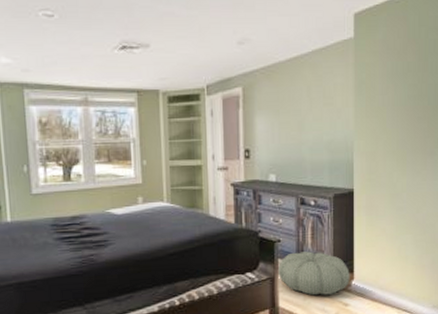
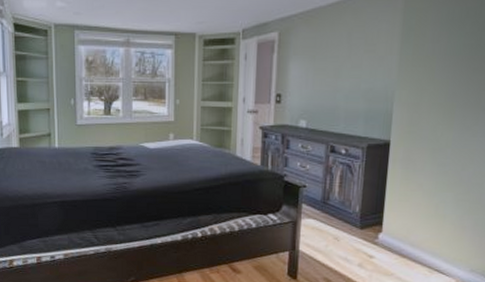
pouf: present [277,251,350,296] -> none [300,199,378,245]

